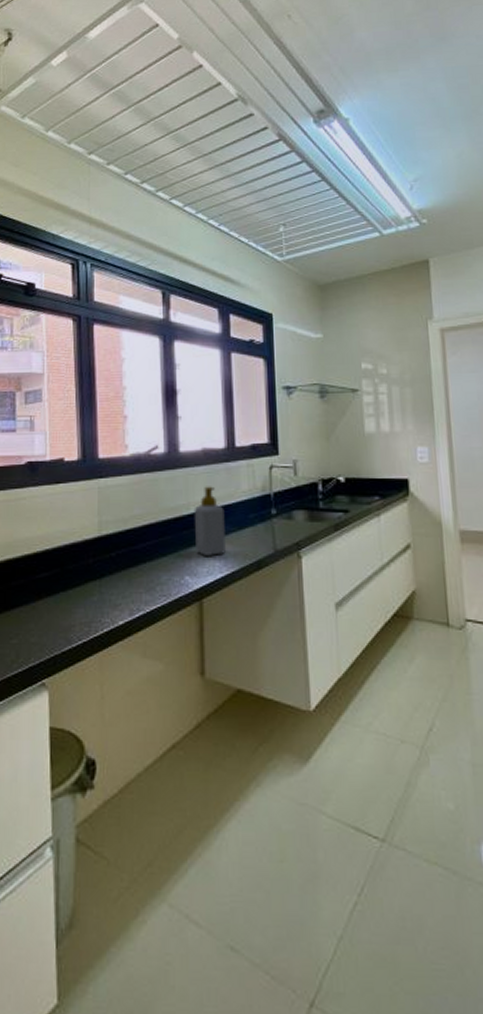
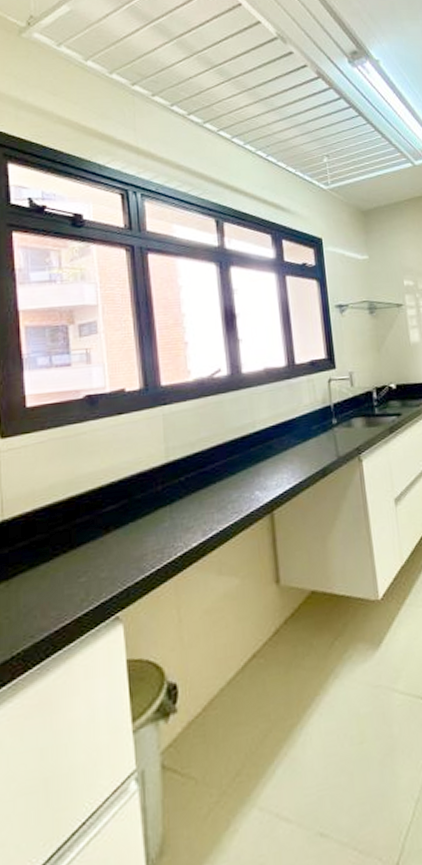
soap bottle: present [194,486,226,556] -> none [259,403,292,470]

